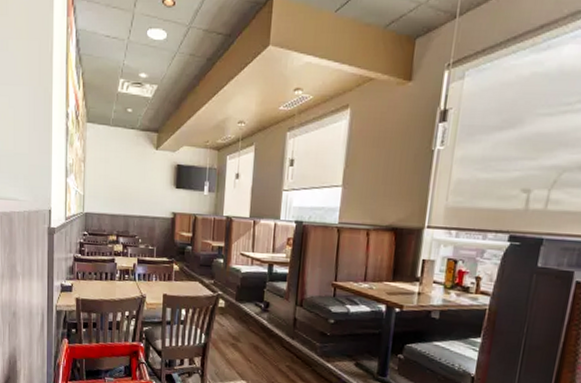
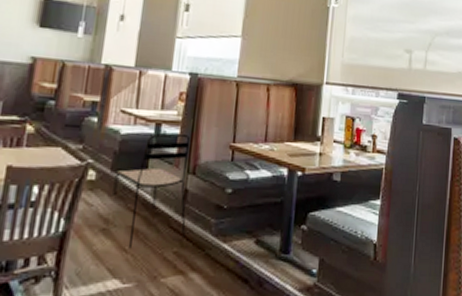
dining chair: none [238,273,298,360] -> present [113,134,191,249]

